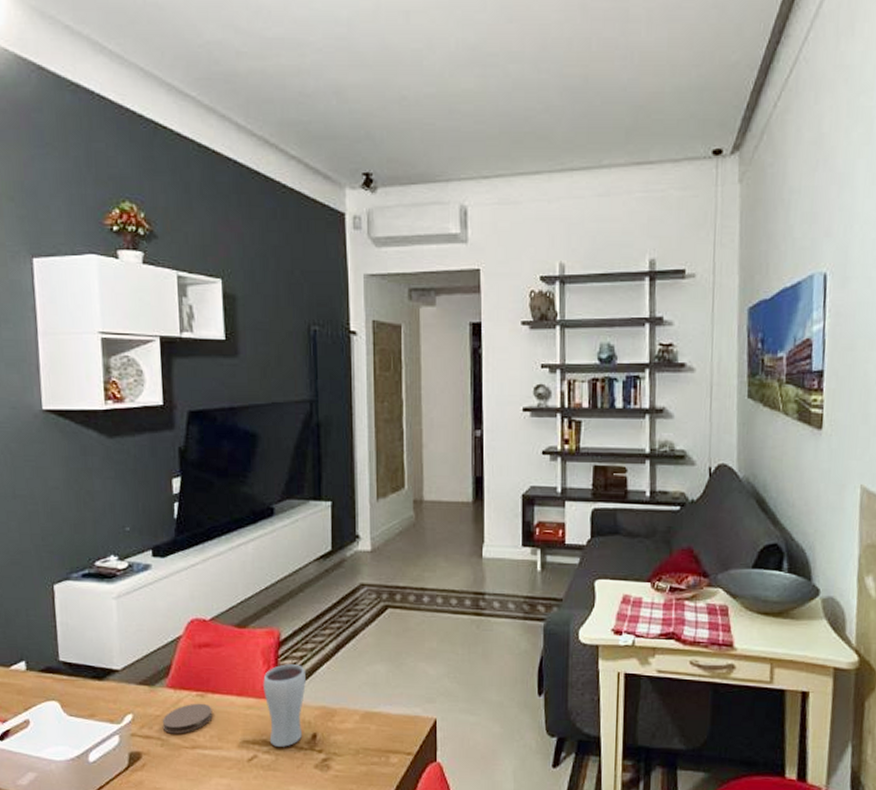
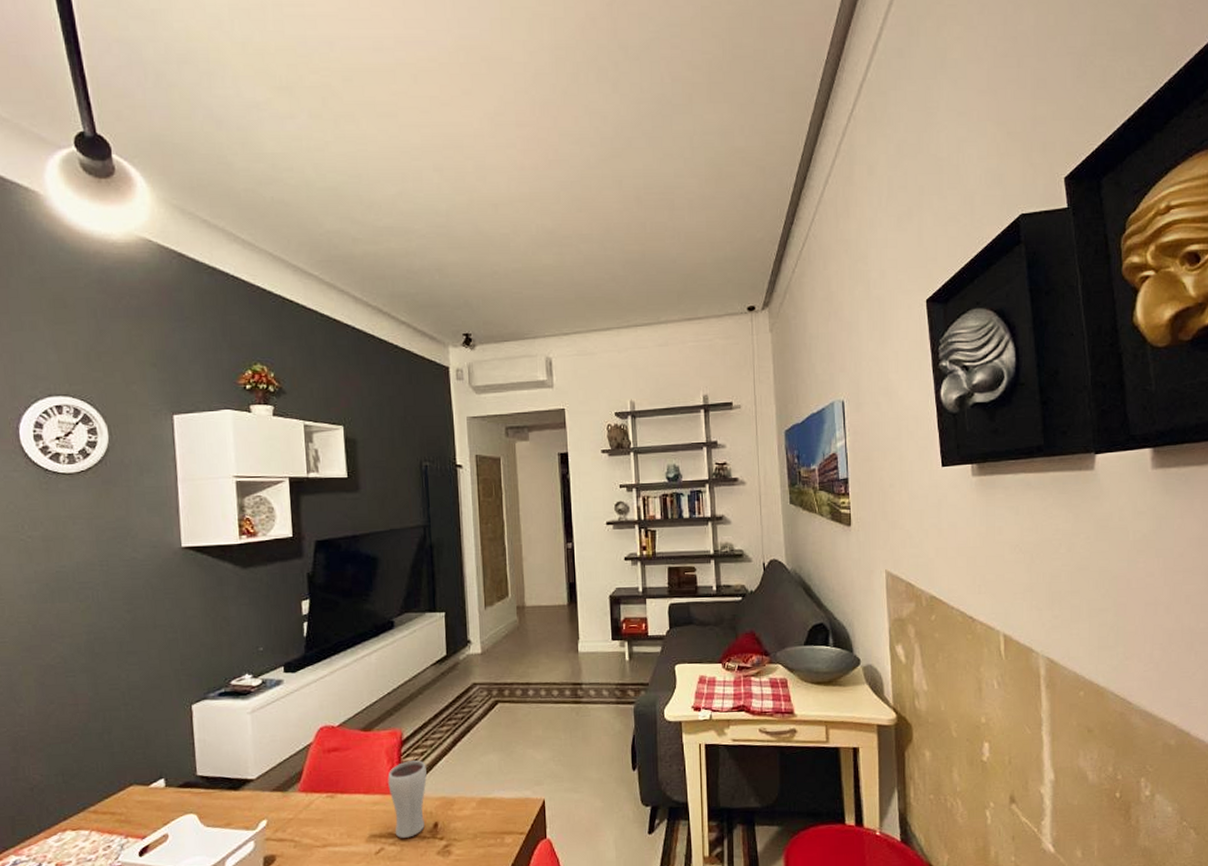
coaster: present [162,703,213,734] -> none [295,803,342,835]

